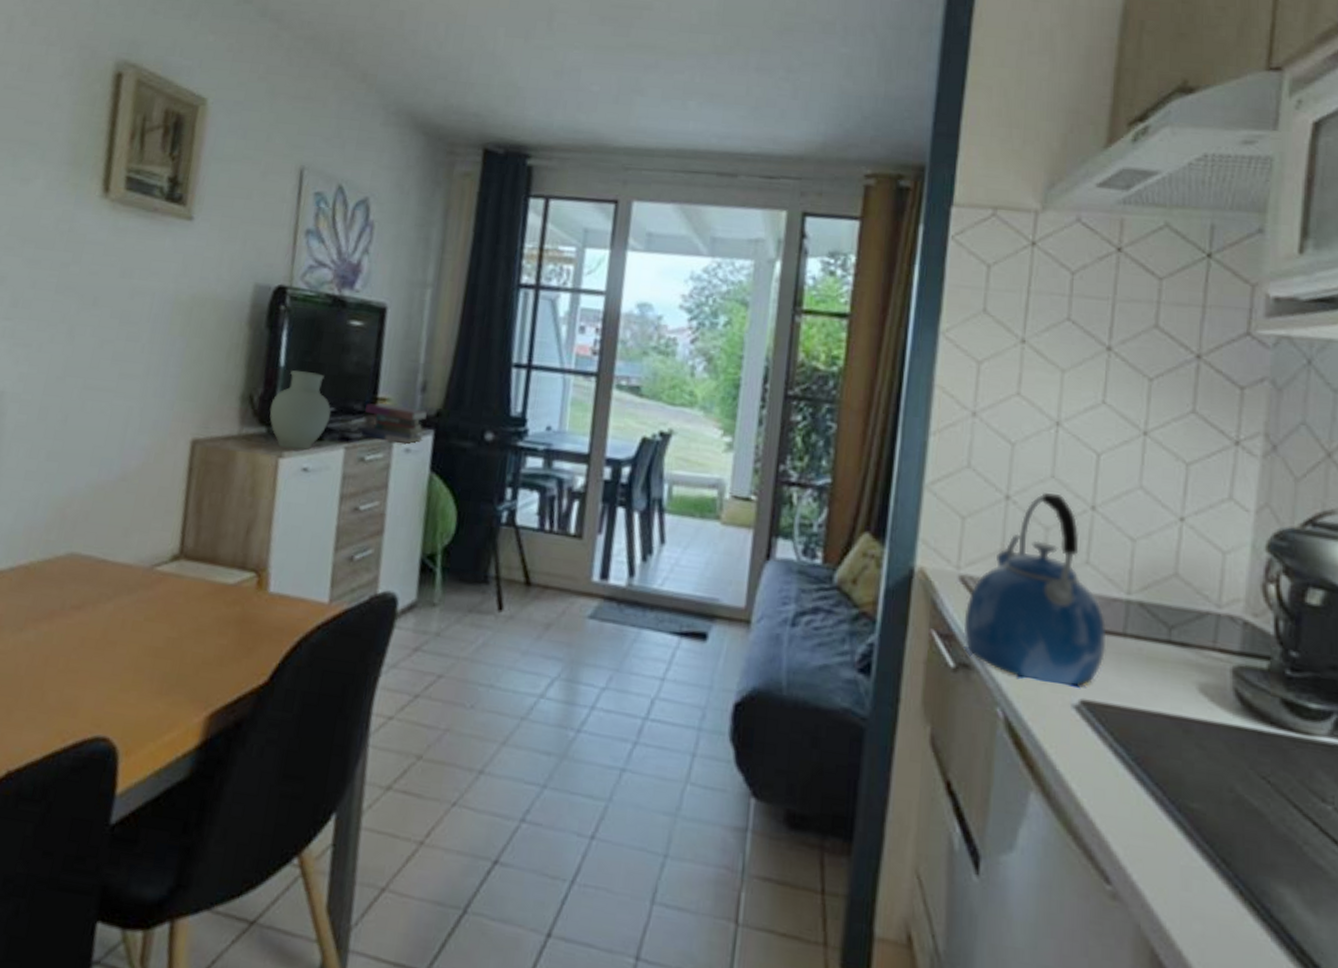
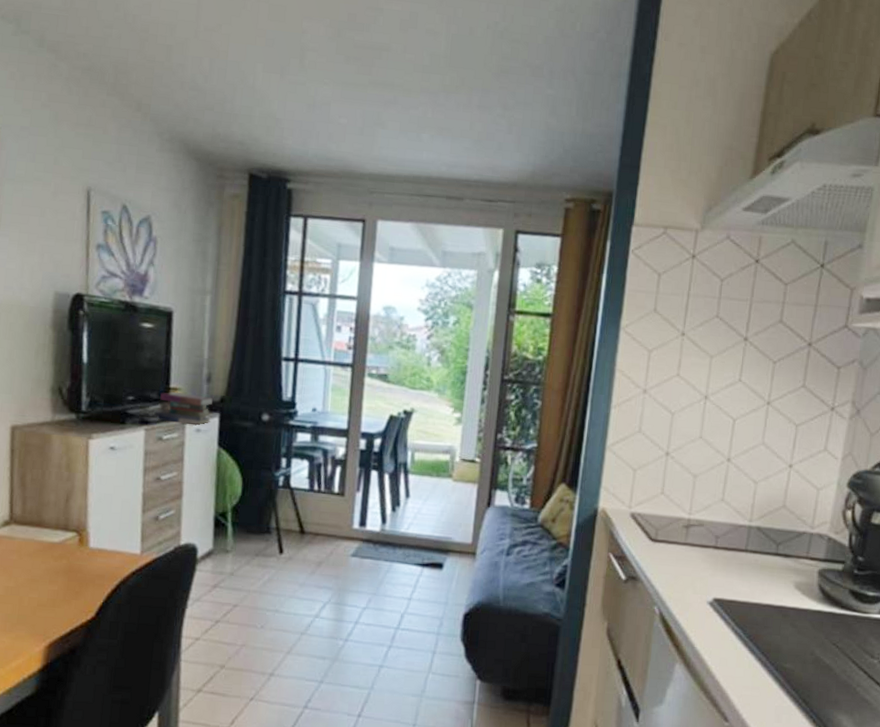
vase: present [269,370,331,451] -> none [77,365,131,433]
kettle: present [963,493,1107,686] -> none [632,450,734,589]

